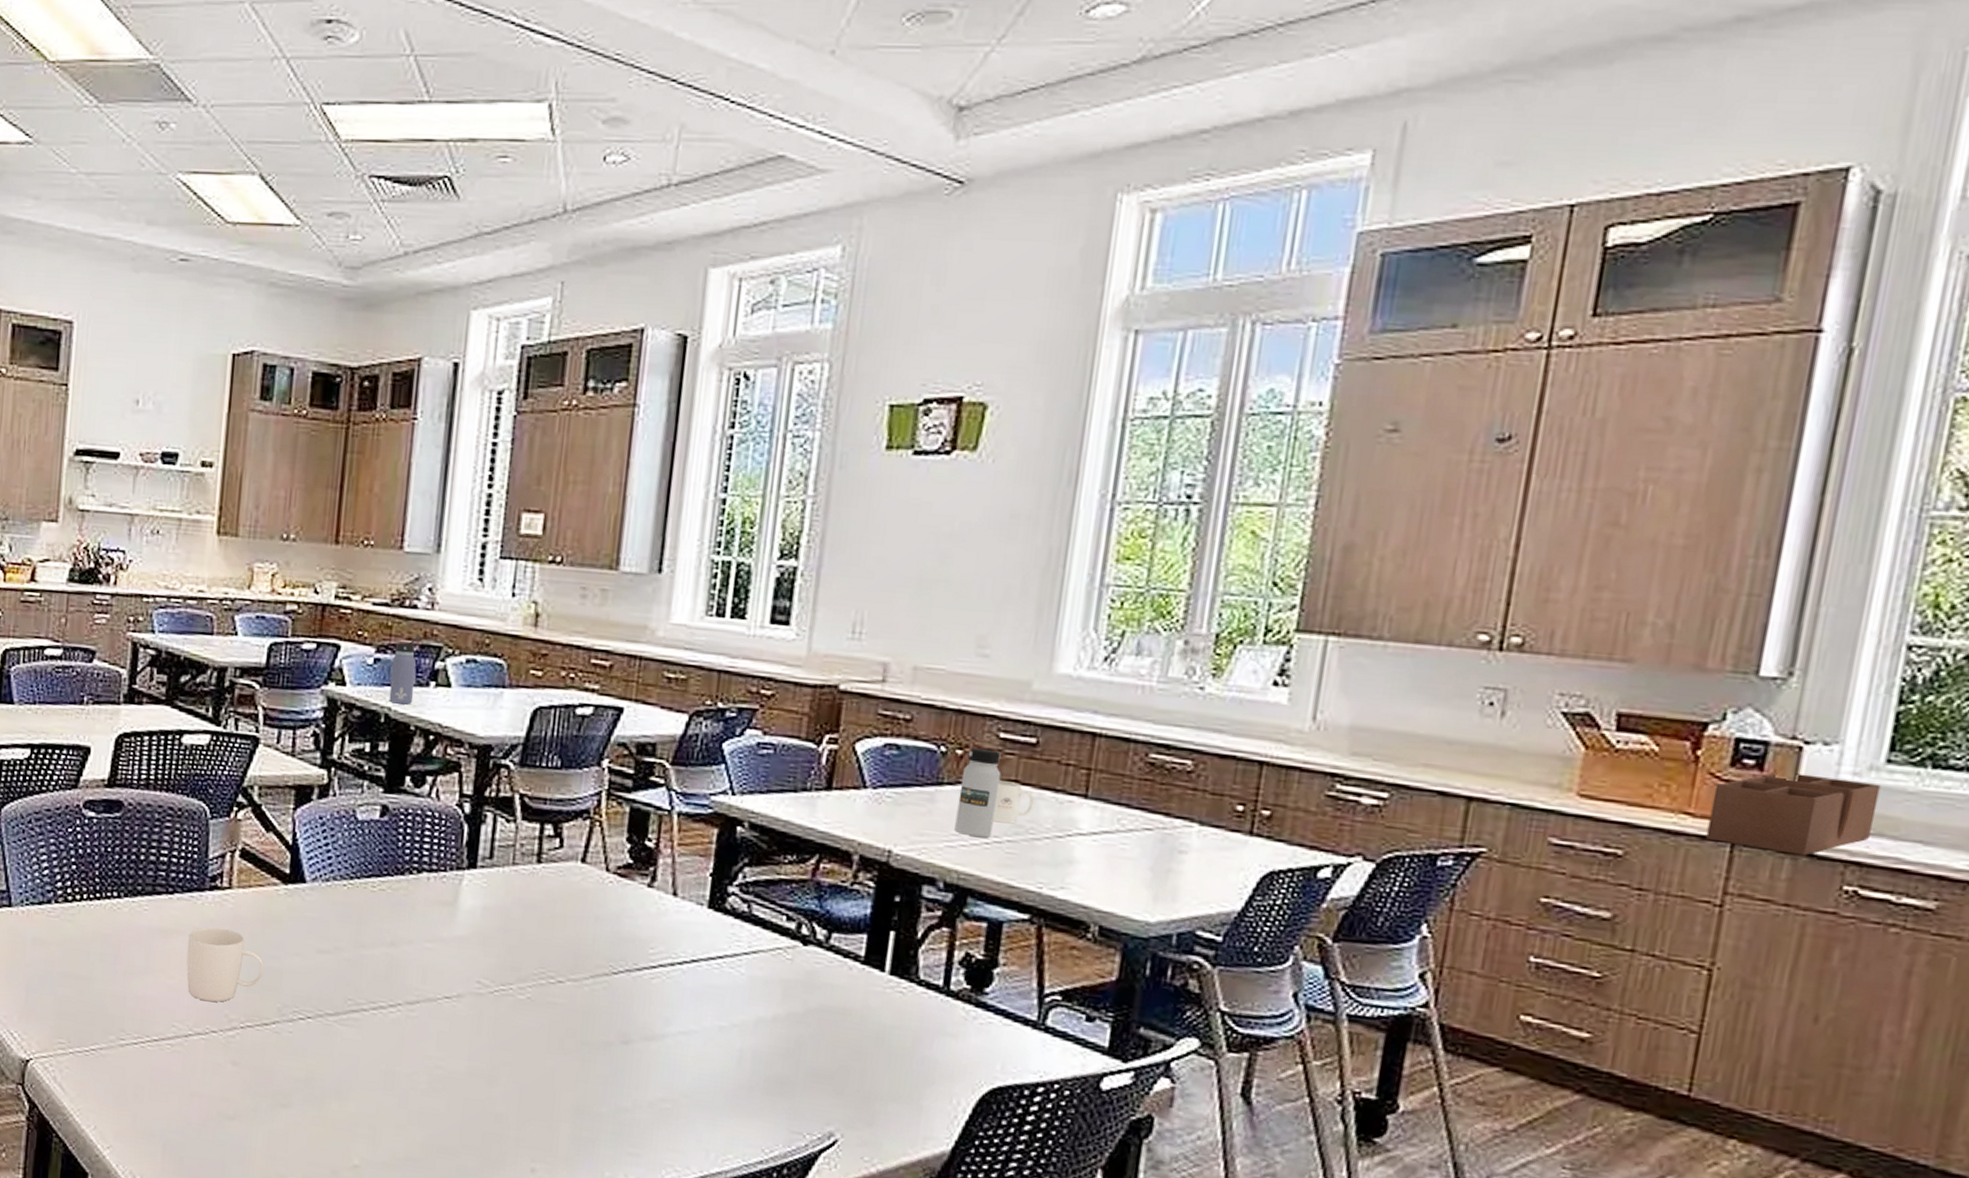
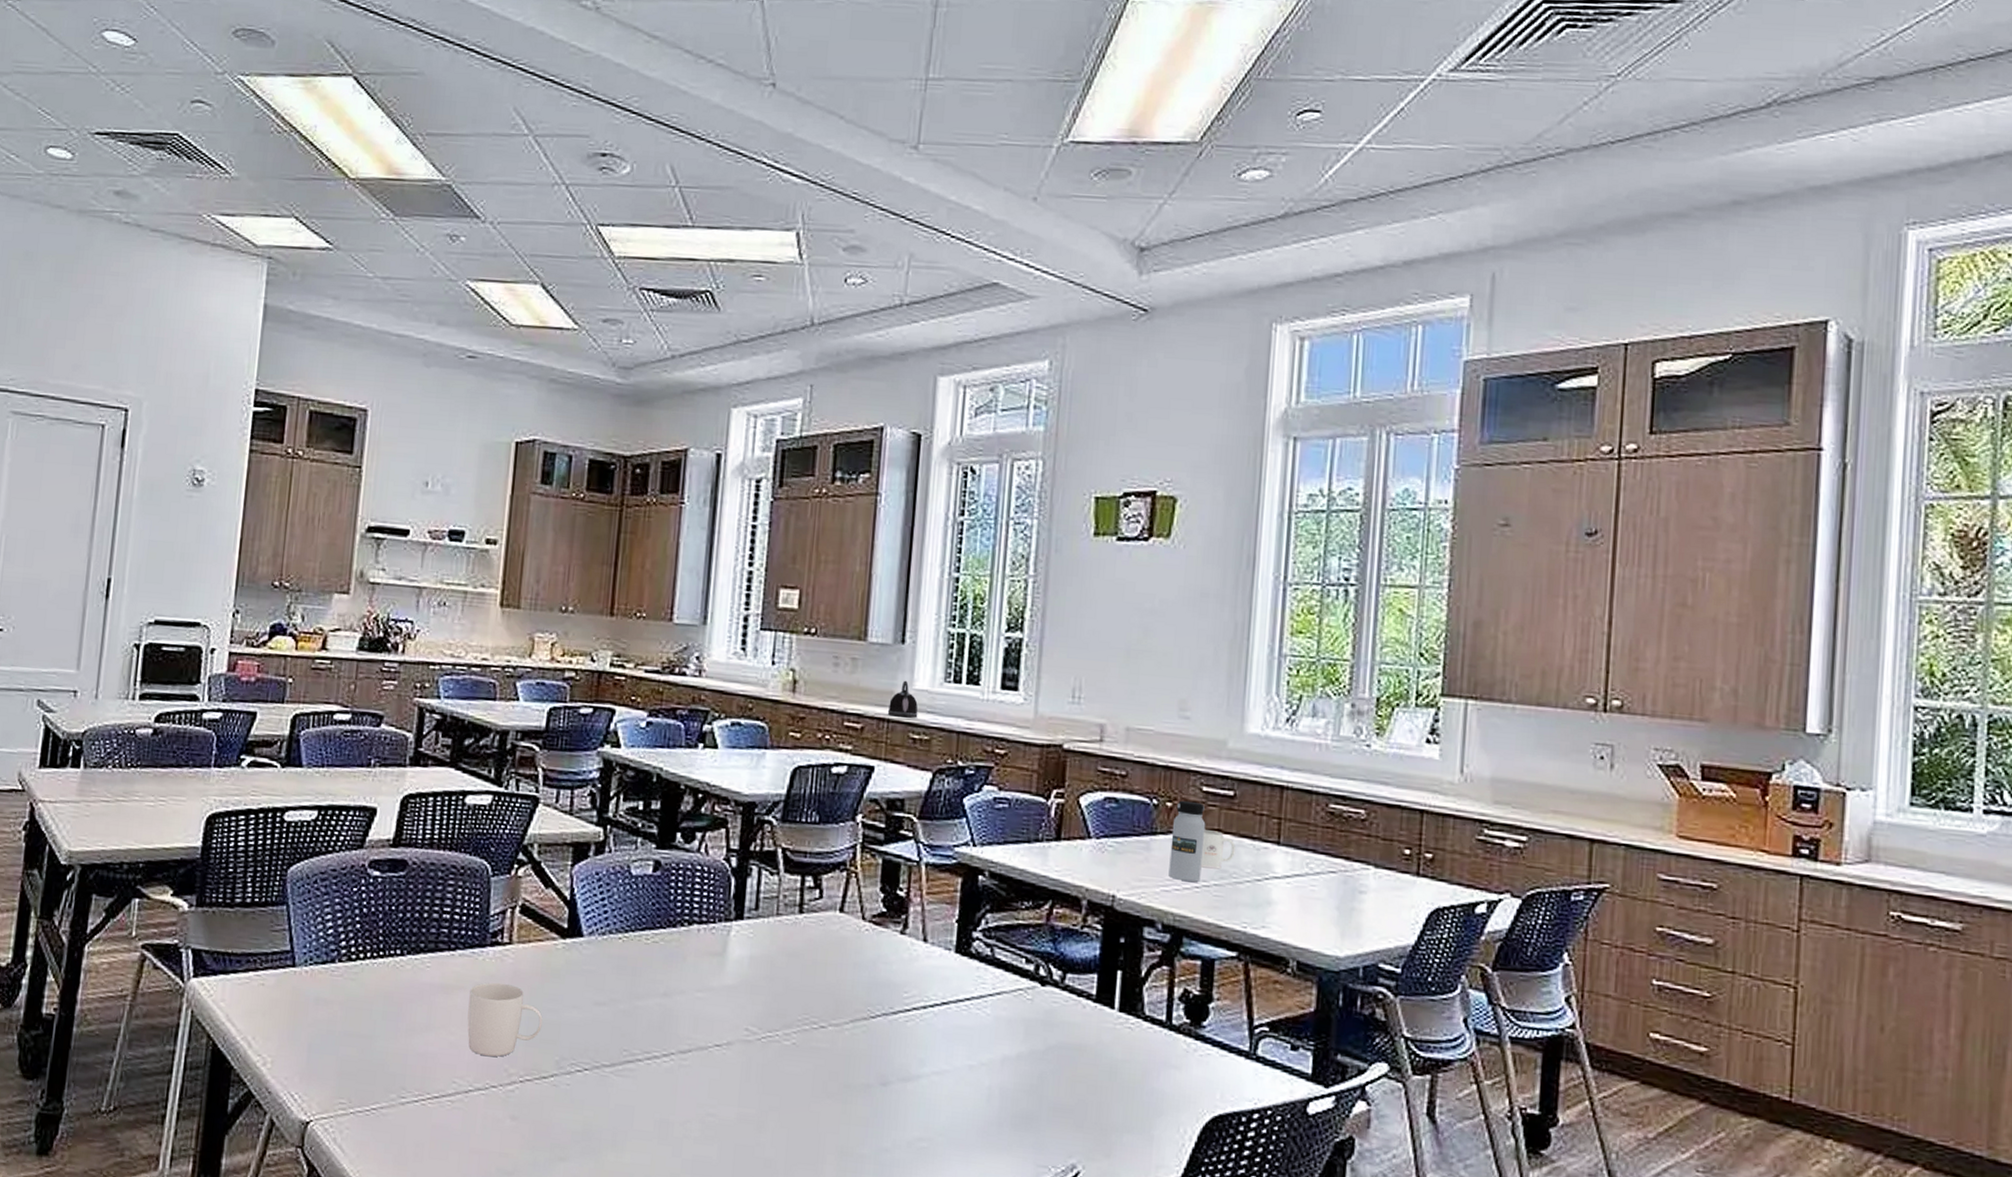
water bottle: present [389,635,420,705] -> none [660,700,688,765]
kettle: none [639,613,675,656] -> present [887,680,918,718]
desk organizer: present [1705,773,1881,856] -> none [1780,815,1908,886]

